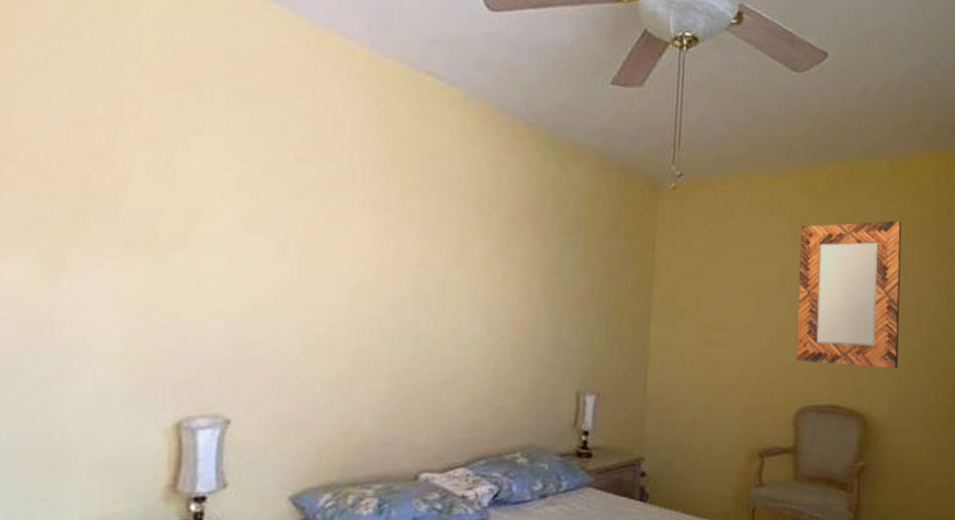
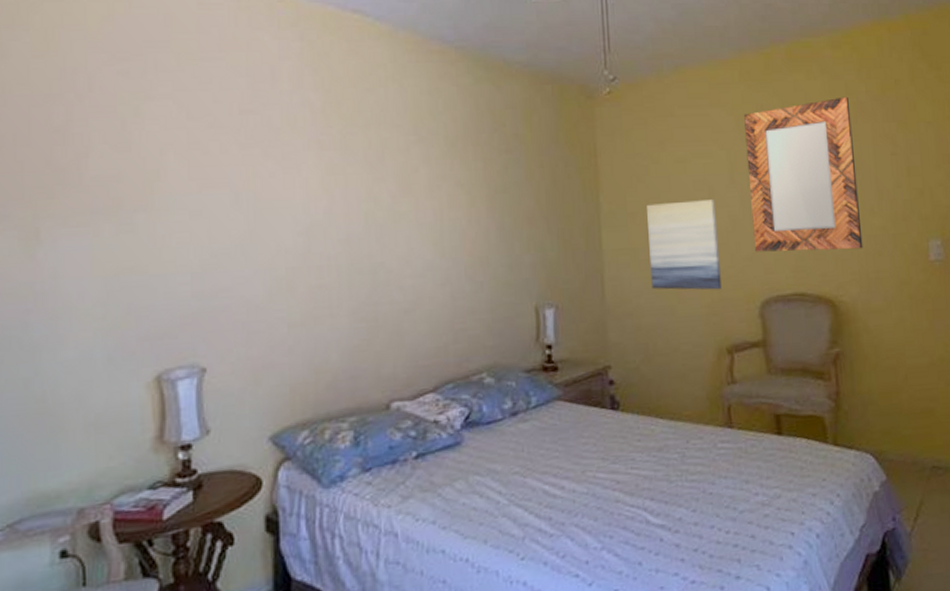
wall art: none [693,302,764,394] -> present [647,200,722,290]

